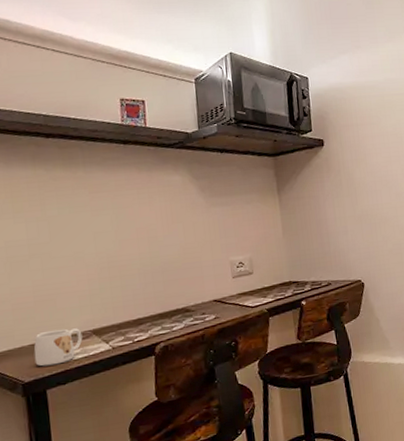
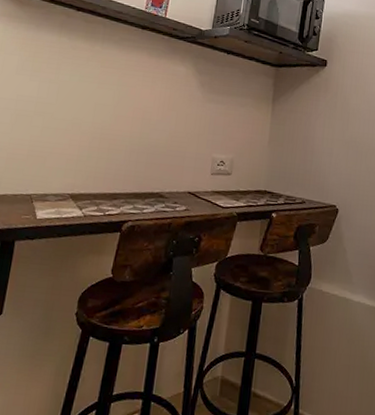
mug: present [33,328,83,367] -> none [12,185,61,219]

